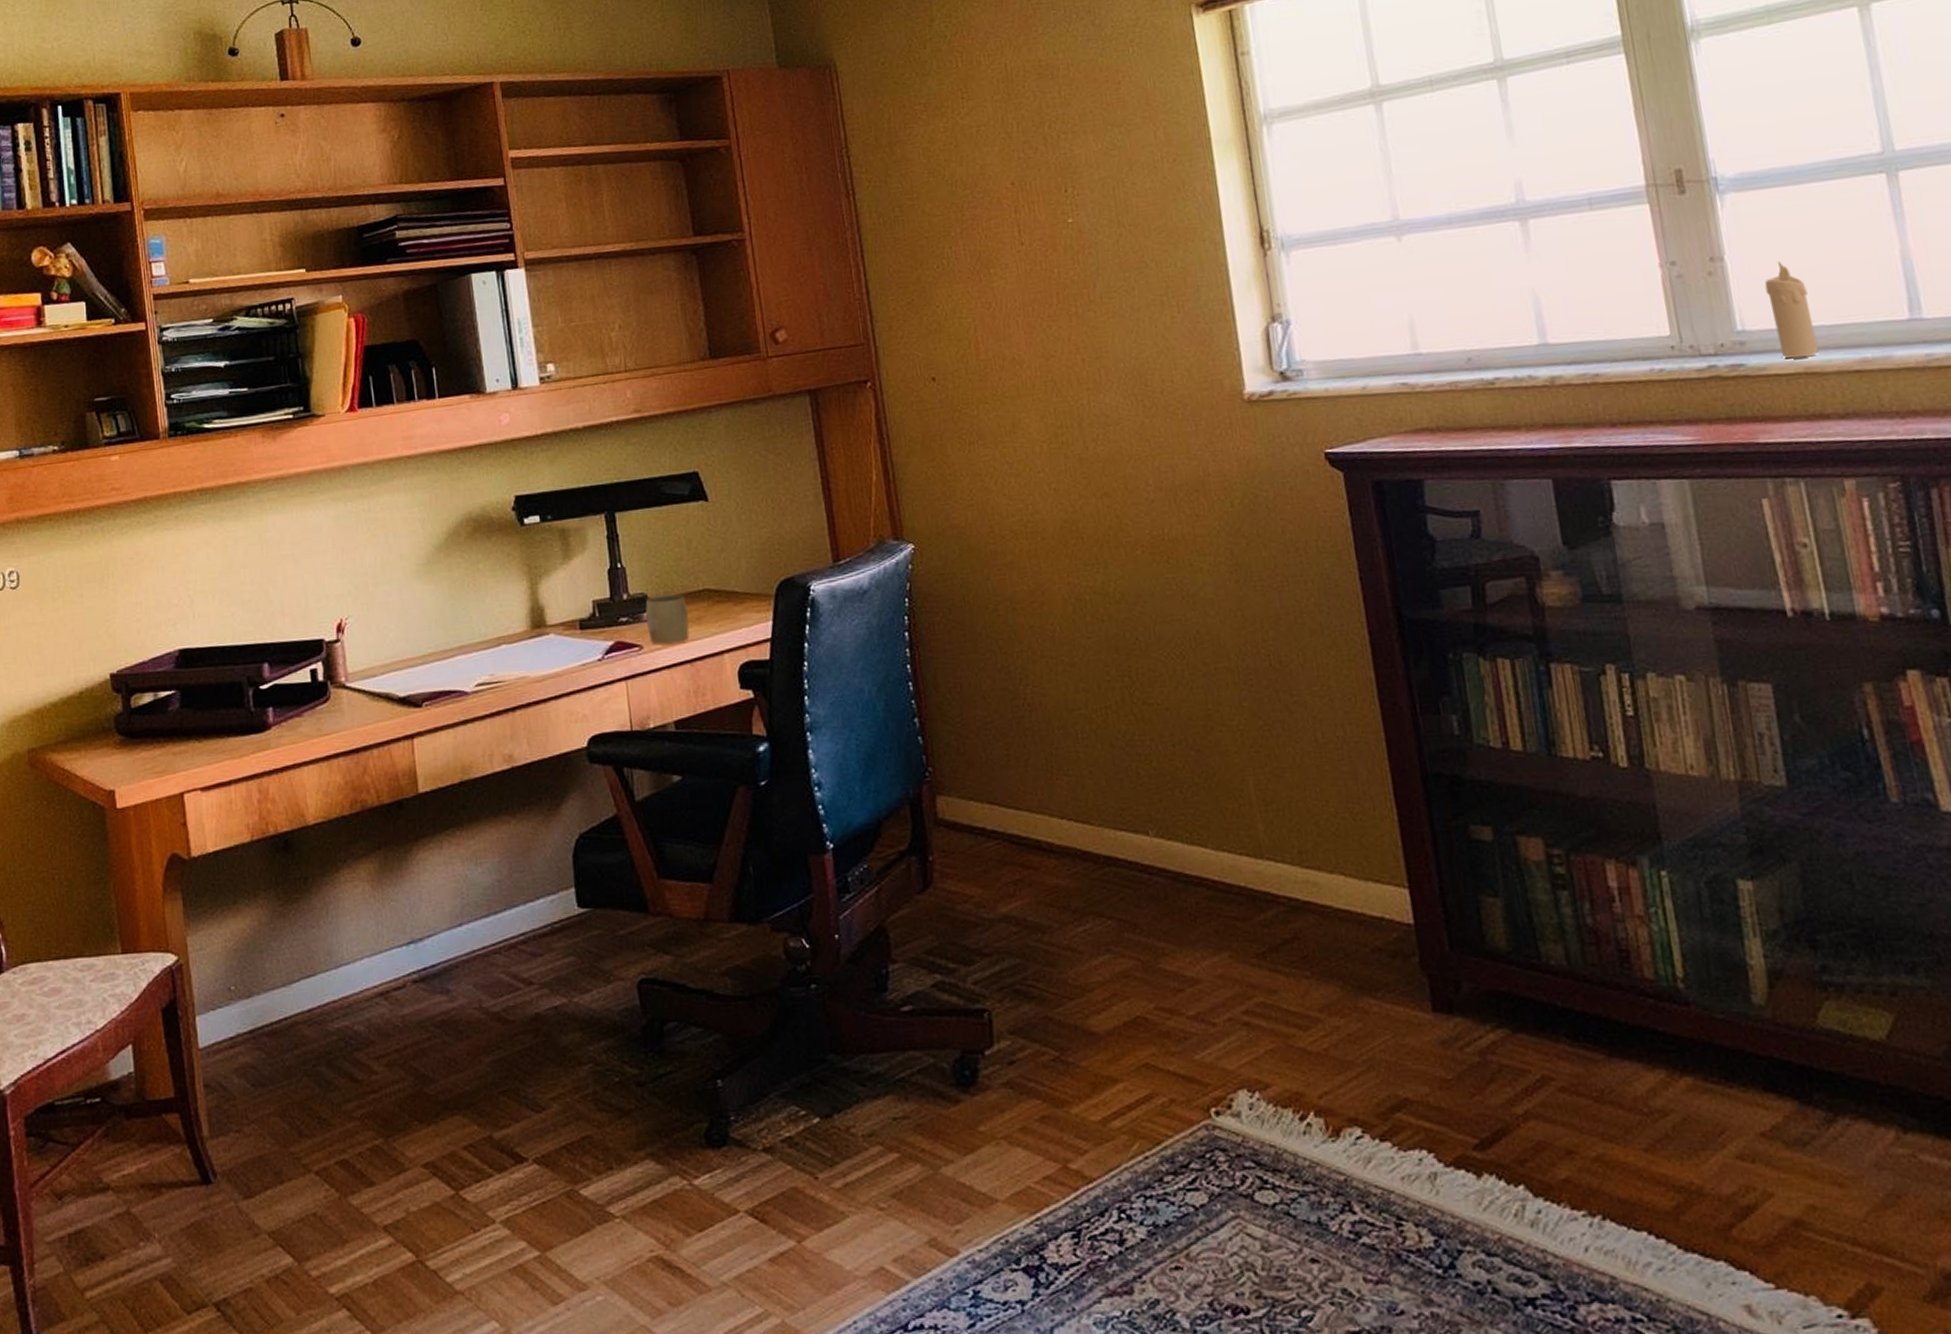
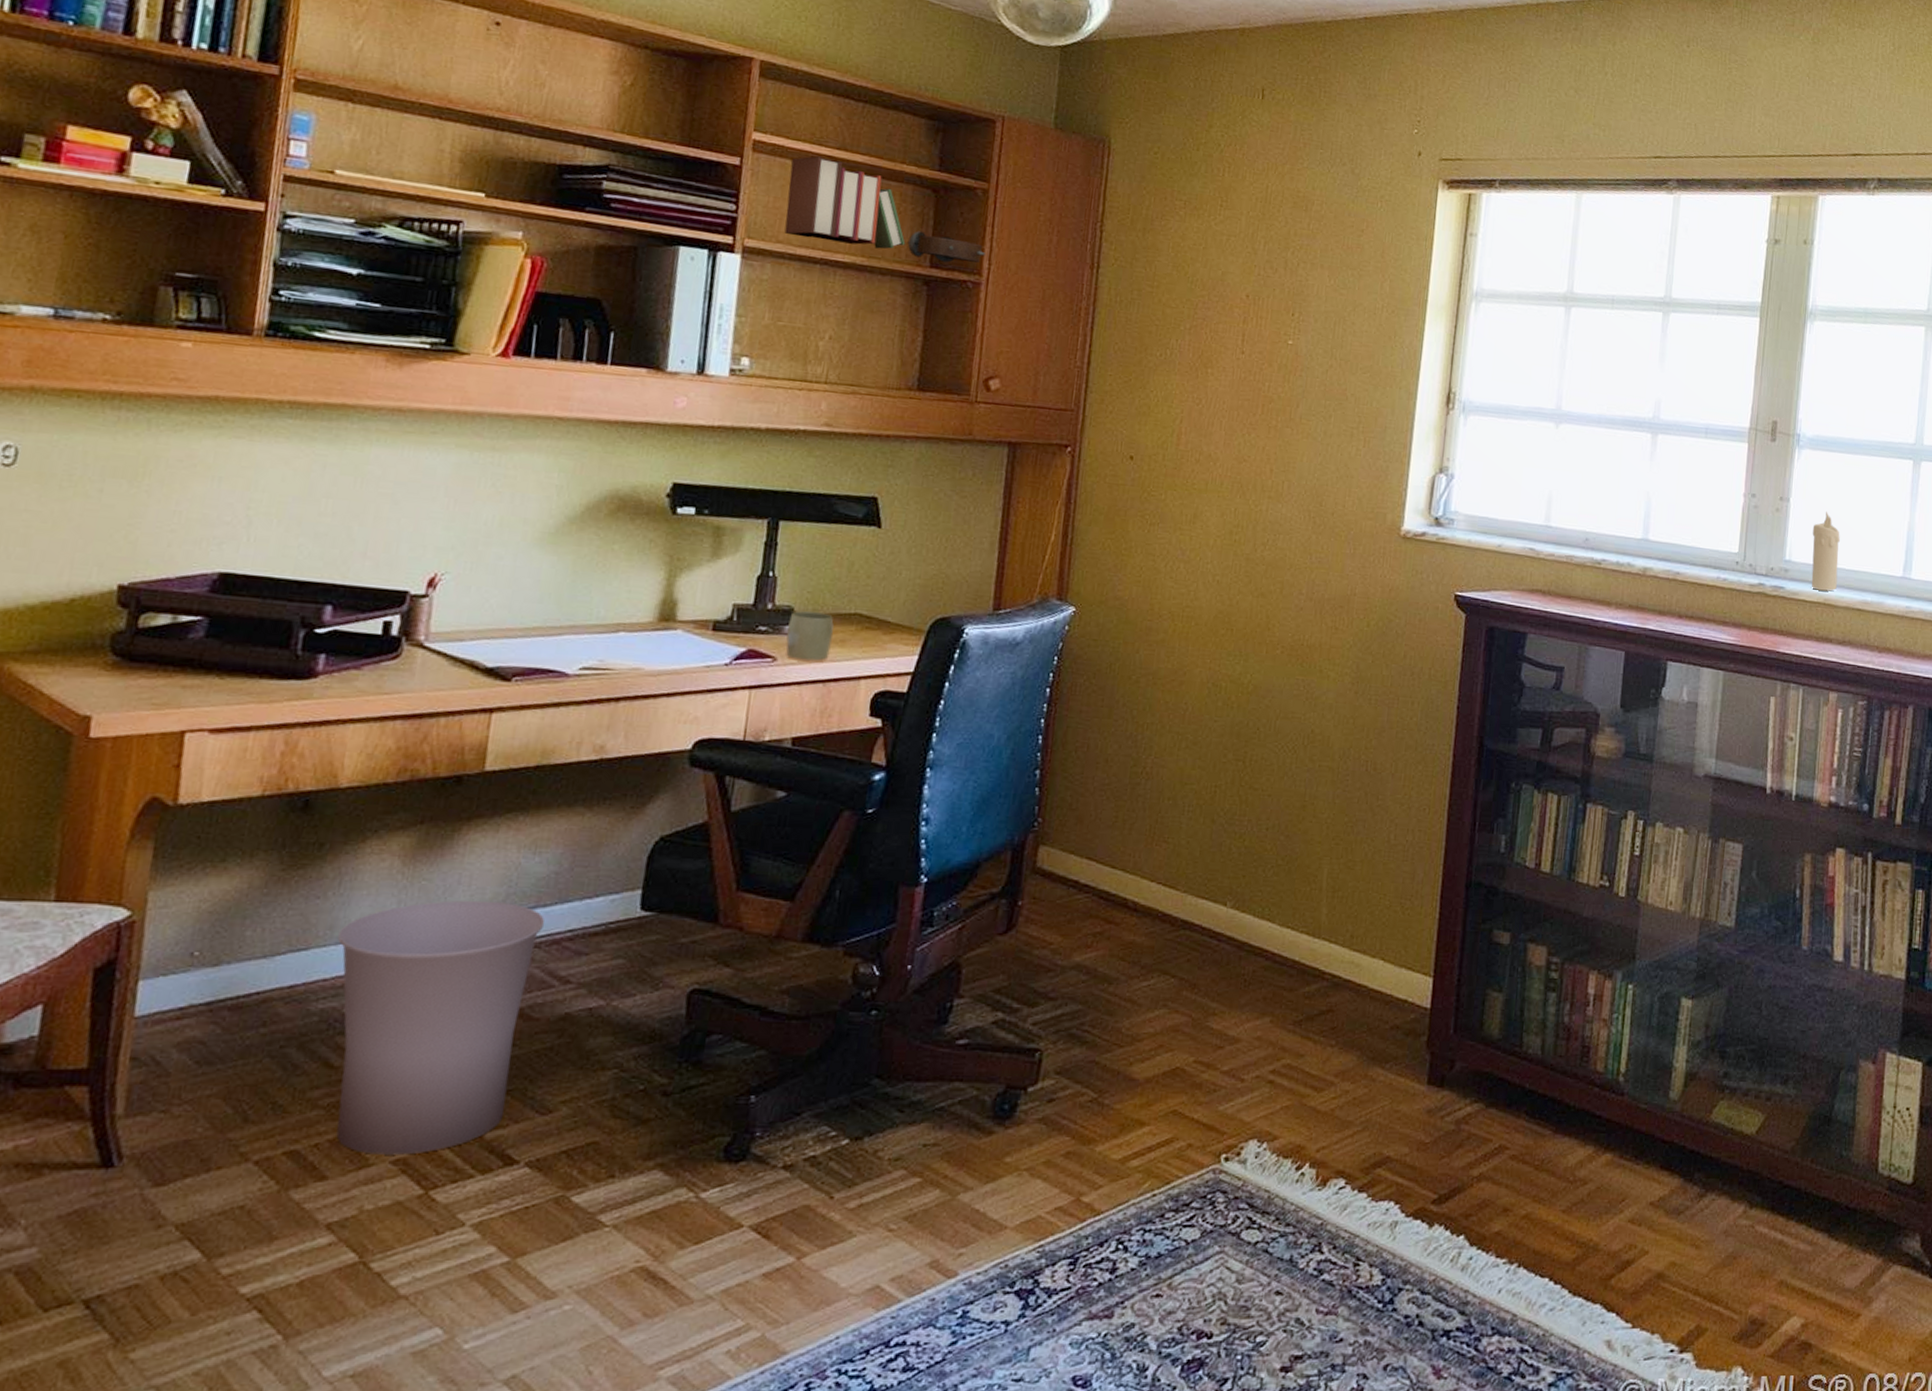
waste bin: none [336,913,504,1160] -> present [336,900,545,1155]
books: none [548,156,667,239] -> present [784,156,906,249]
alarm clock: none [667,201,742,229] -> present [907,231,985,263]

